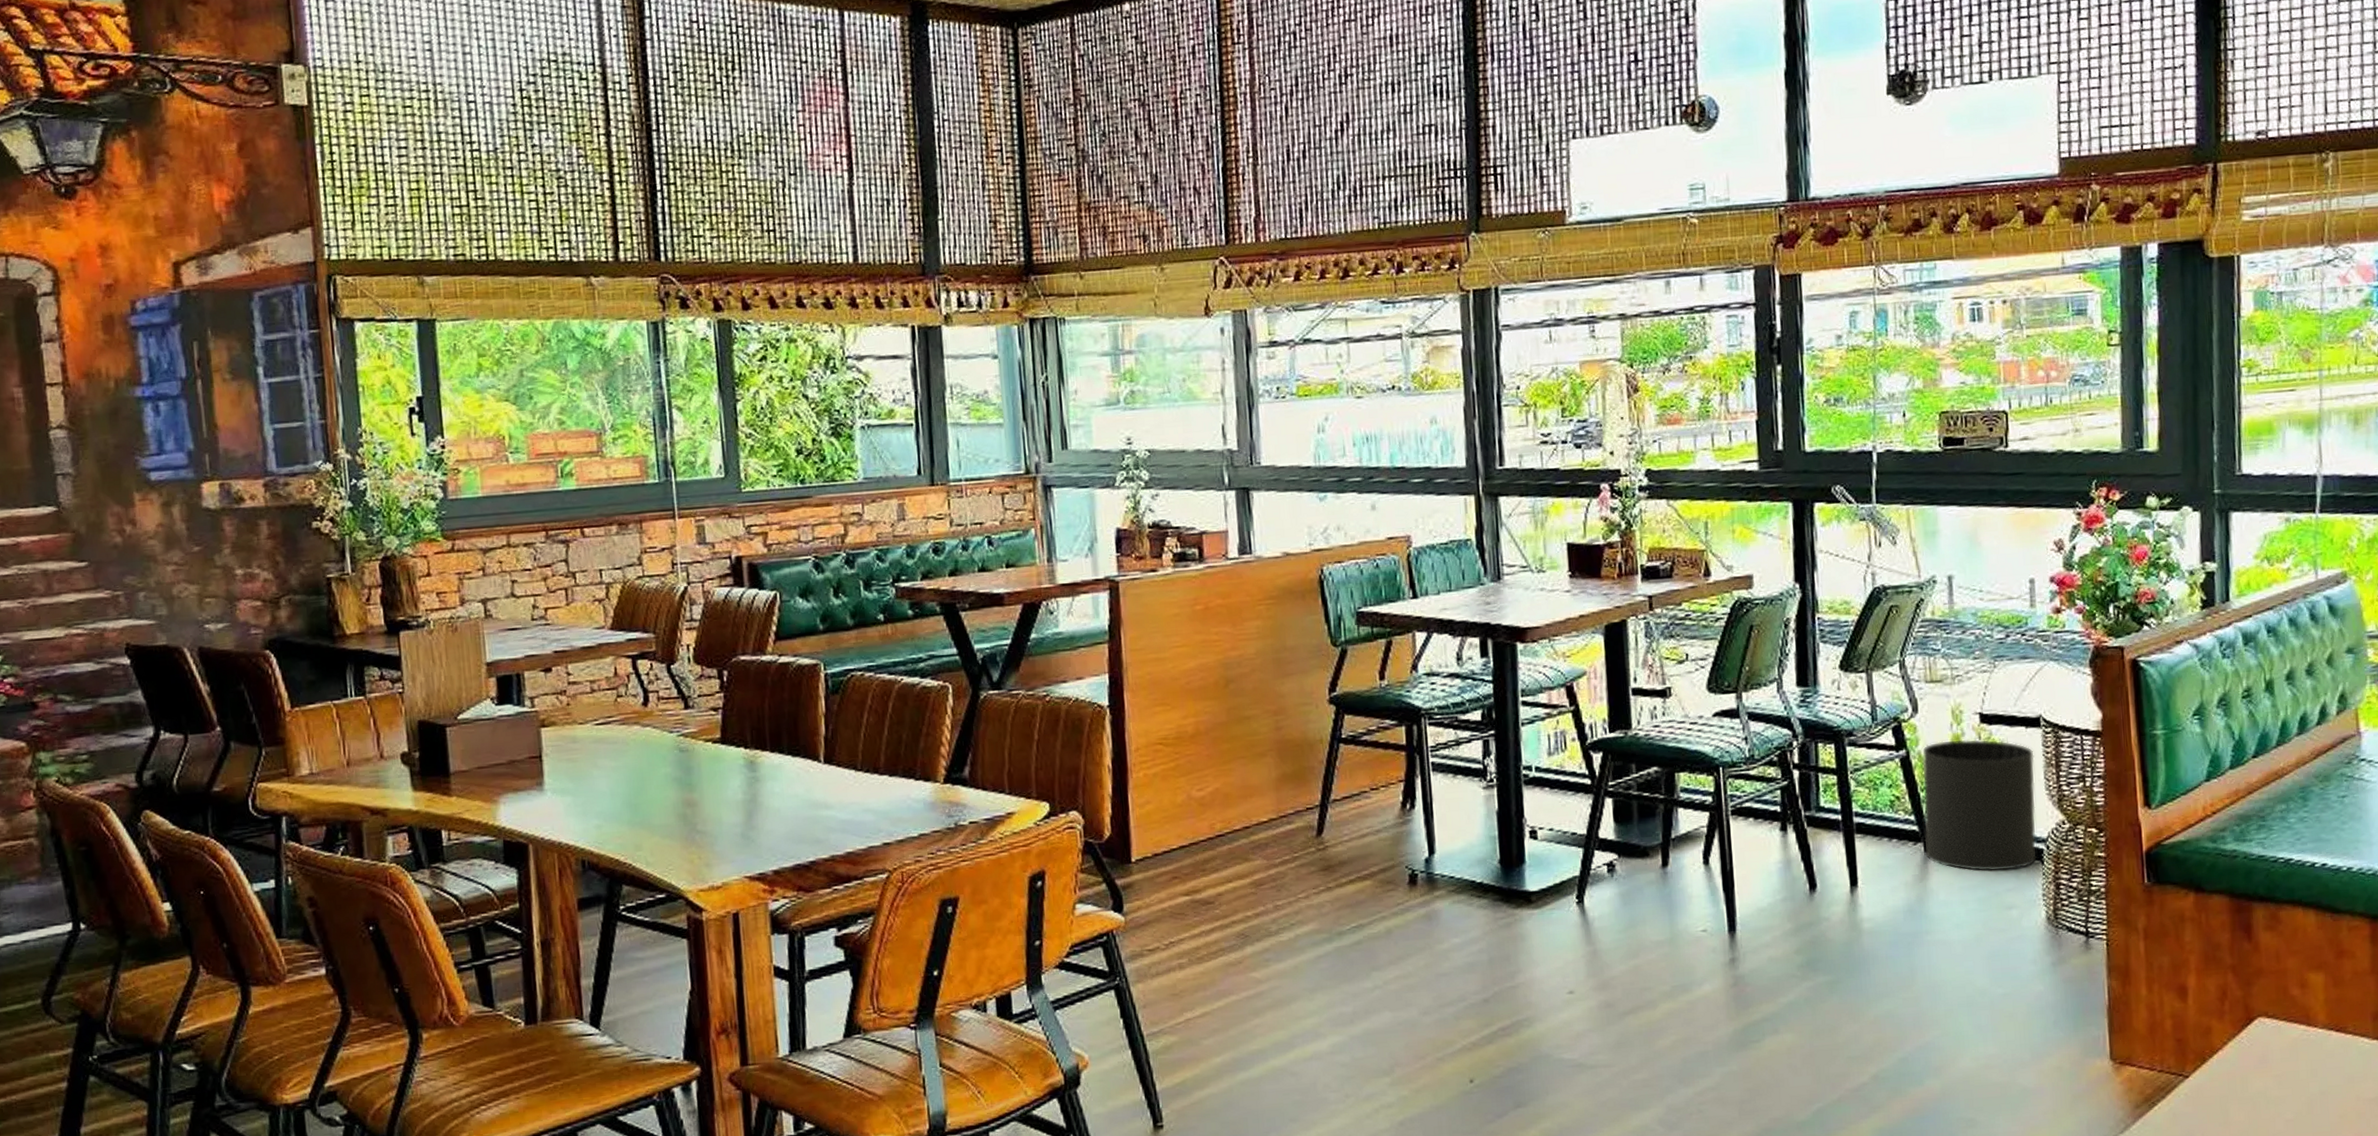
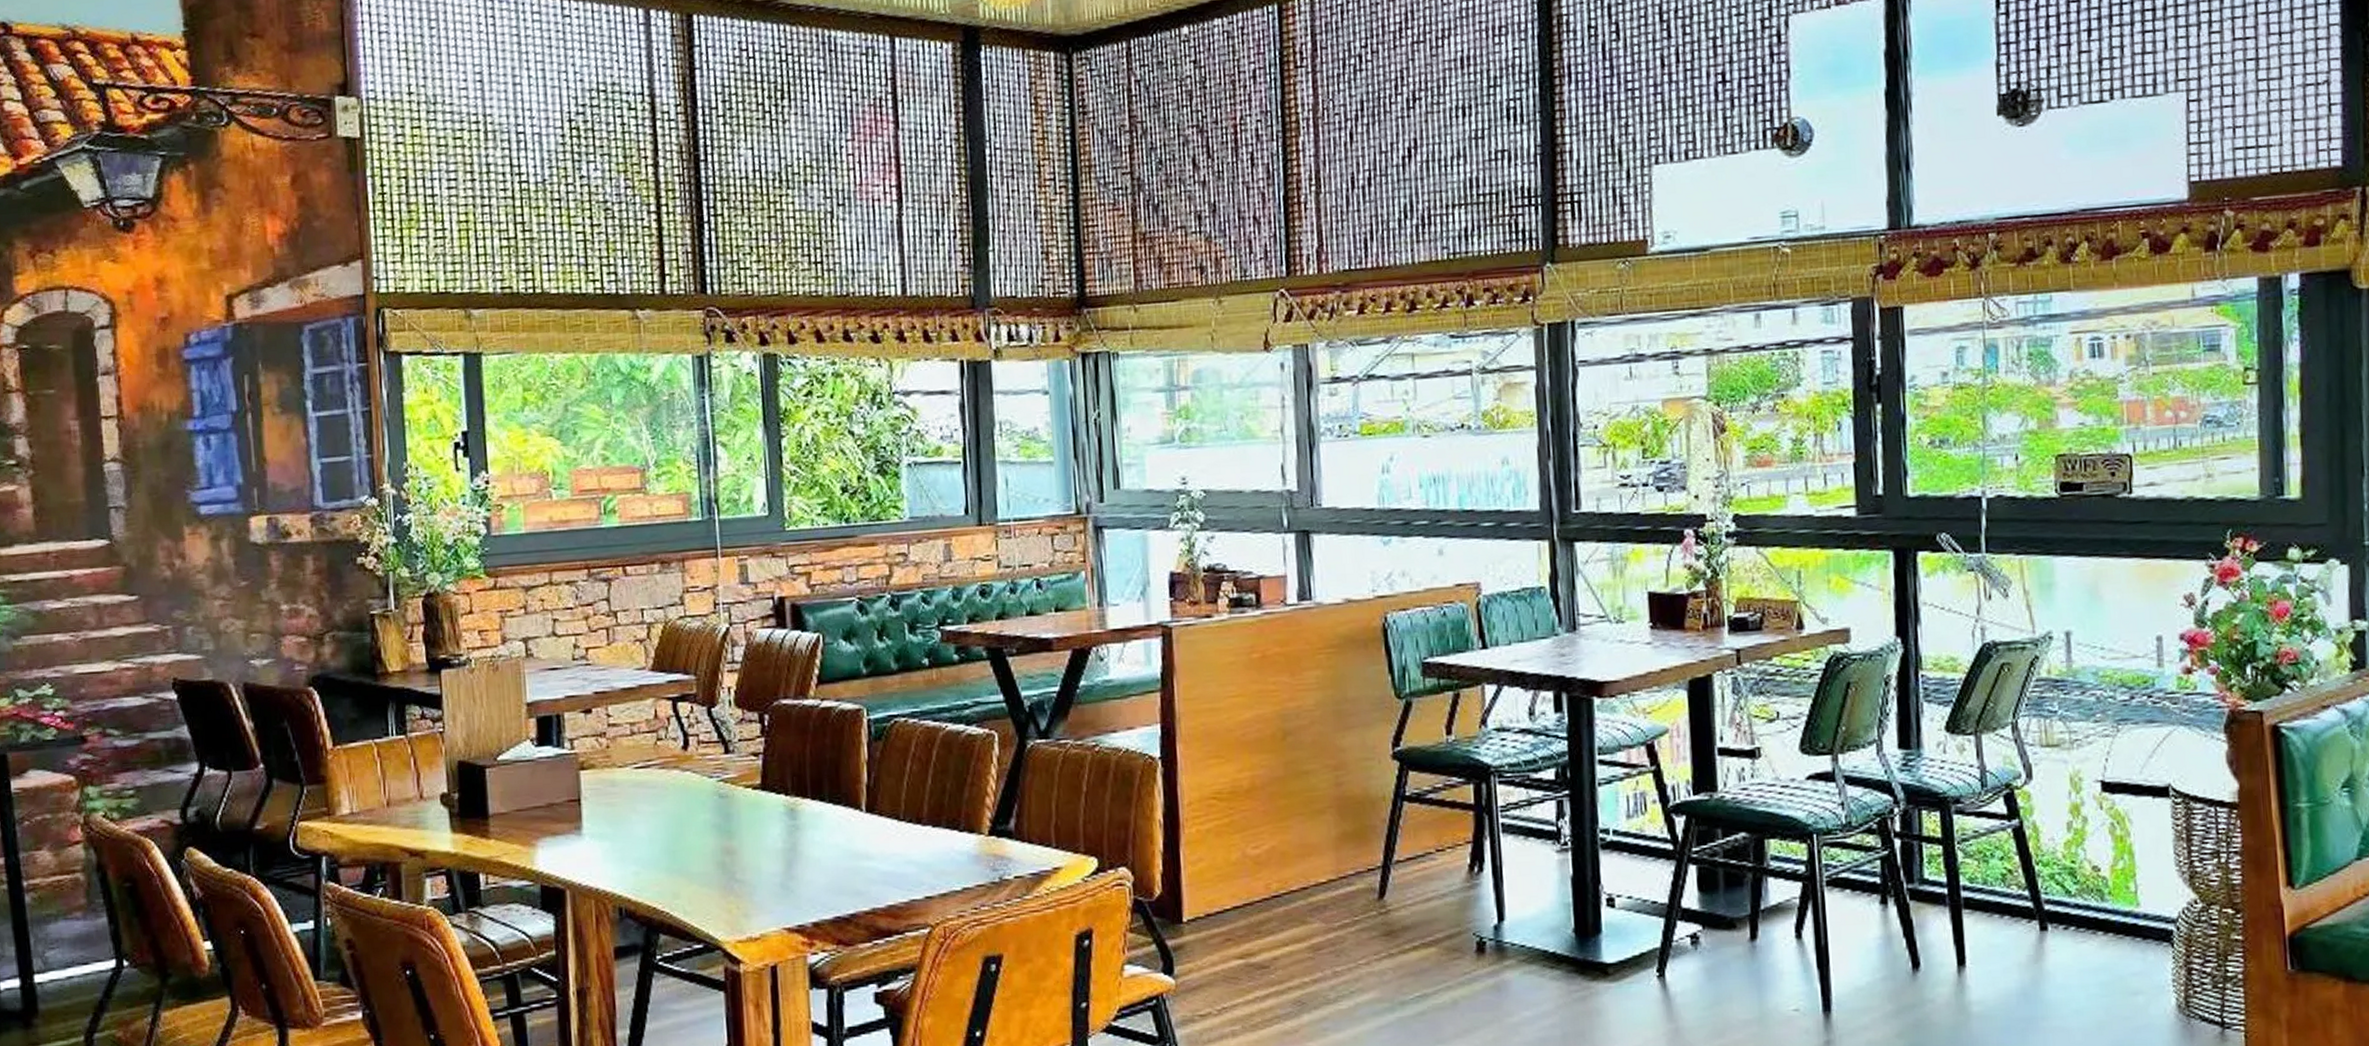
waste bin: present [1922,739,2037,872] -> none [2037,809,2166,953]

